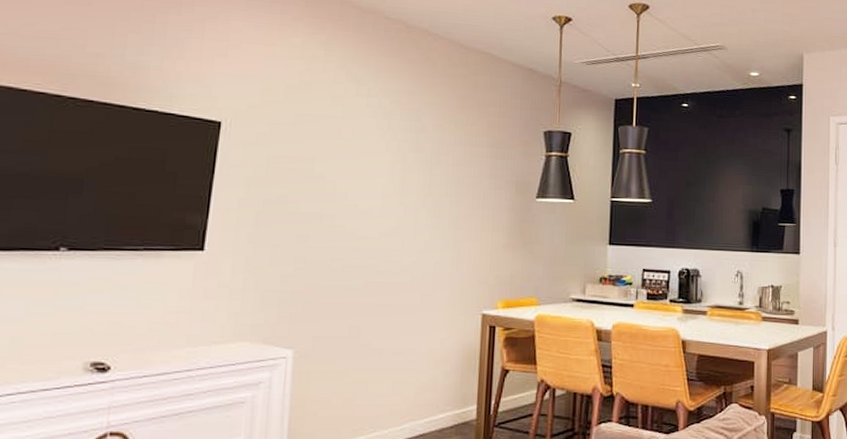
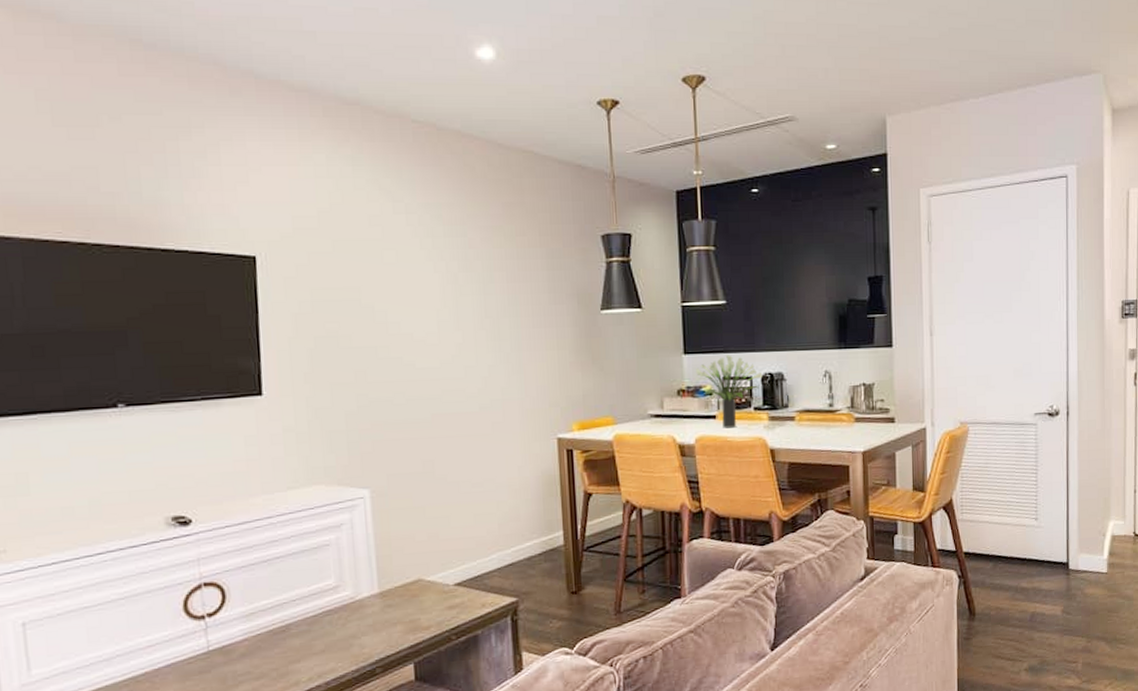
flower arrangement: none [619,249,680,317] -> present [696,355,763,428]

